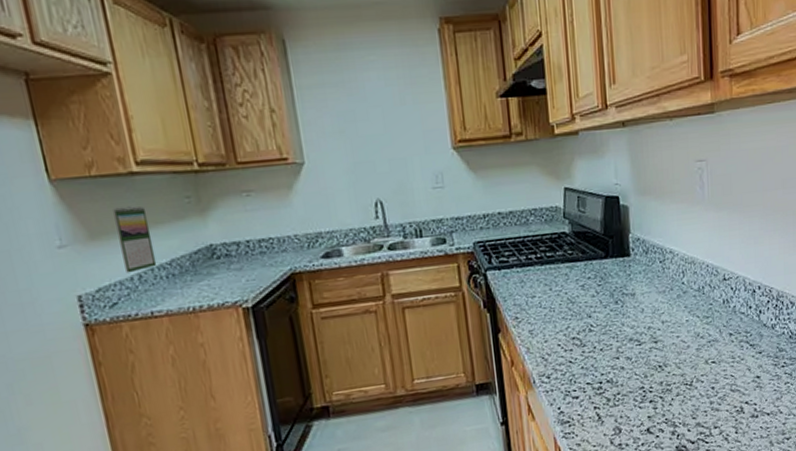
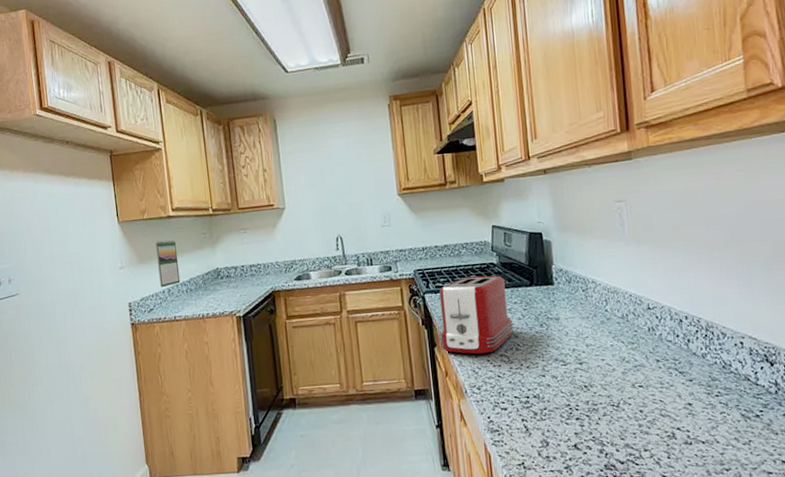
toaster: none [503,247,587,339] -> present [439,275,514,355]

